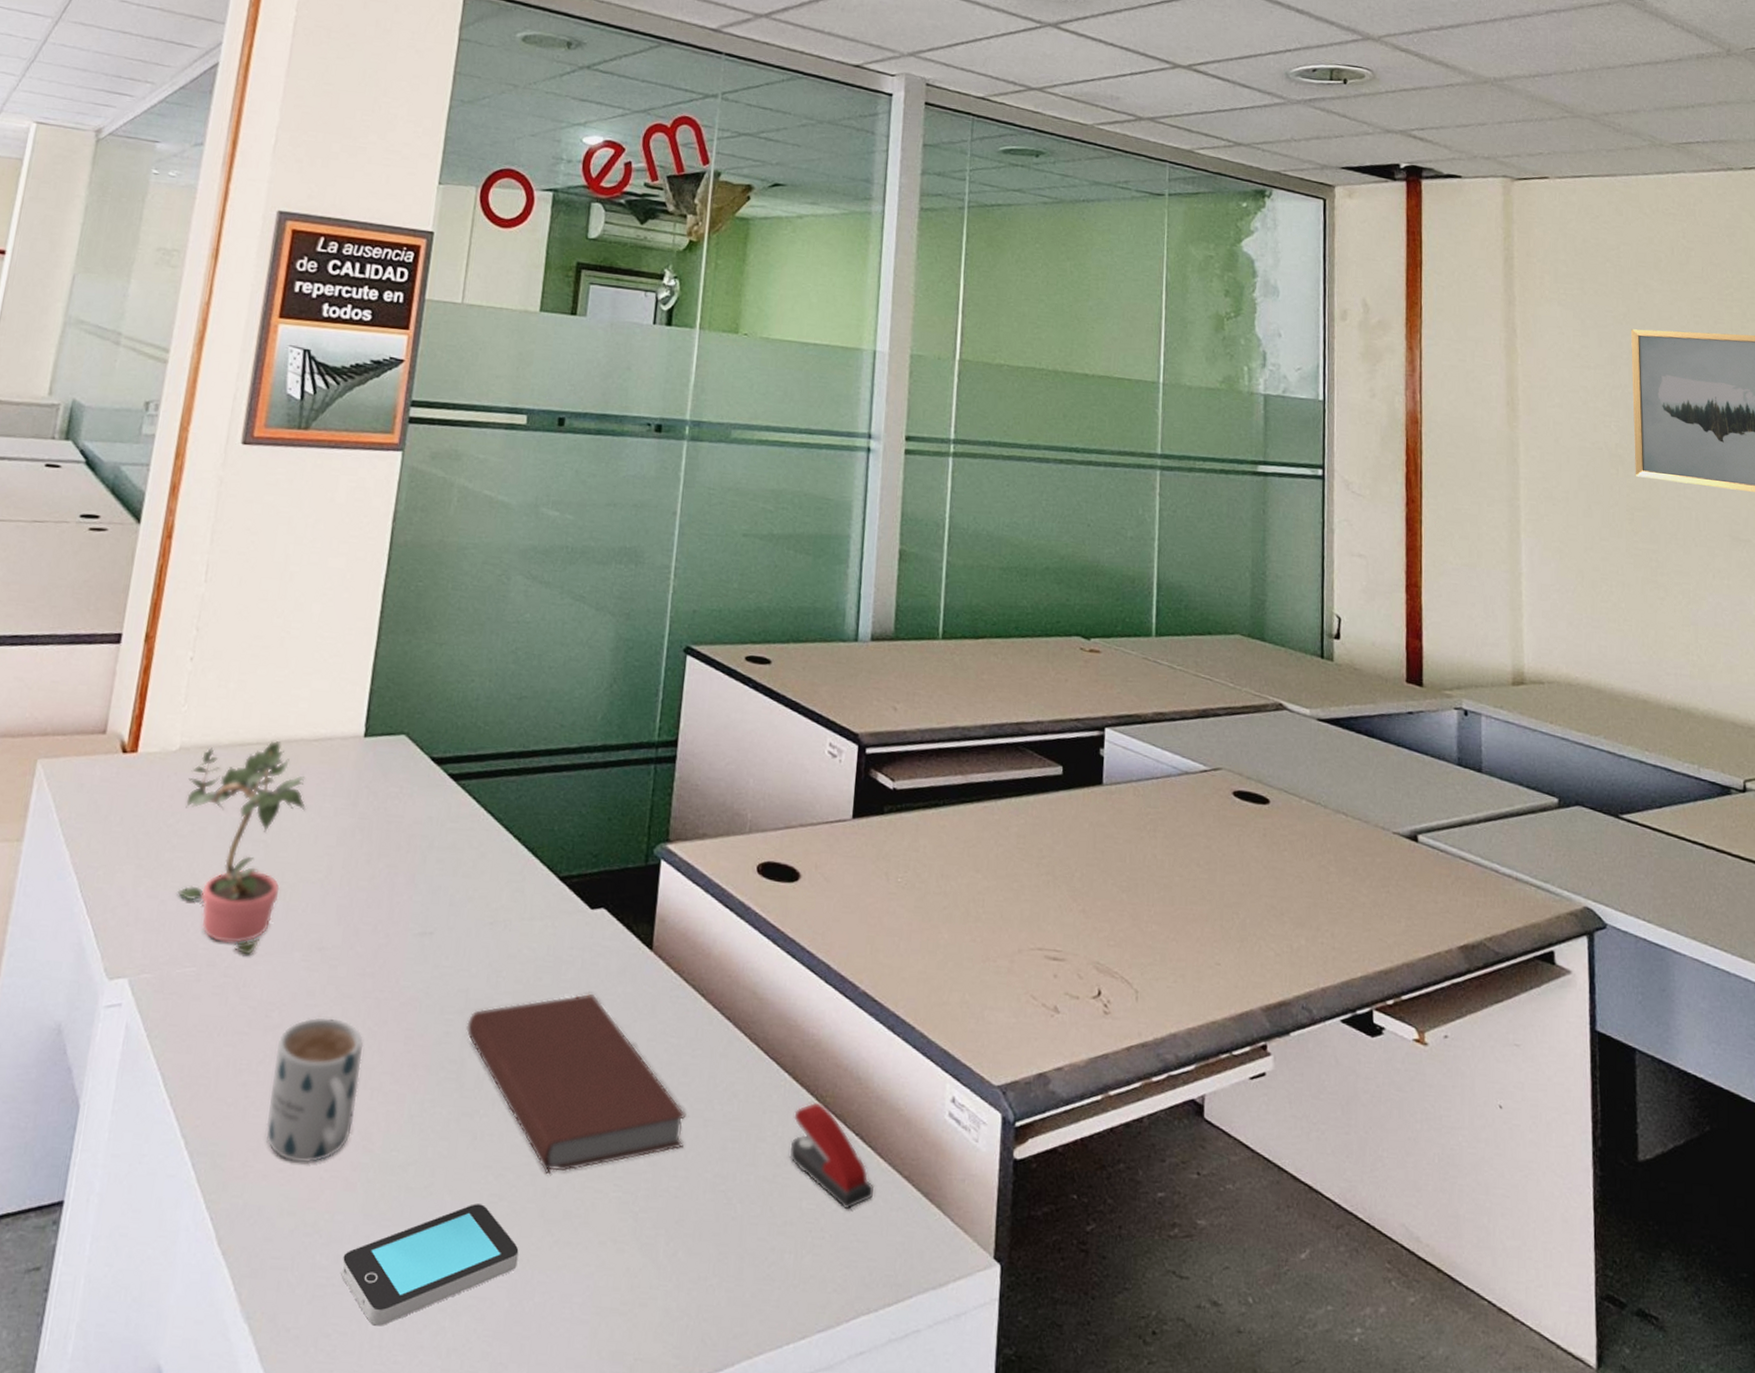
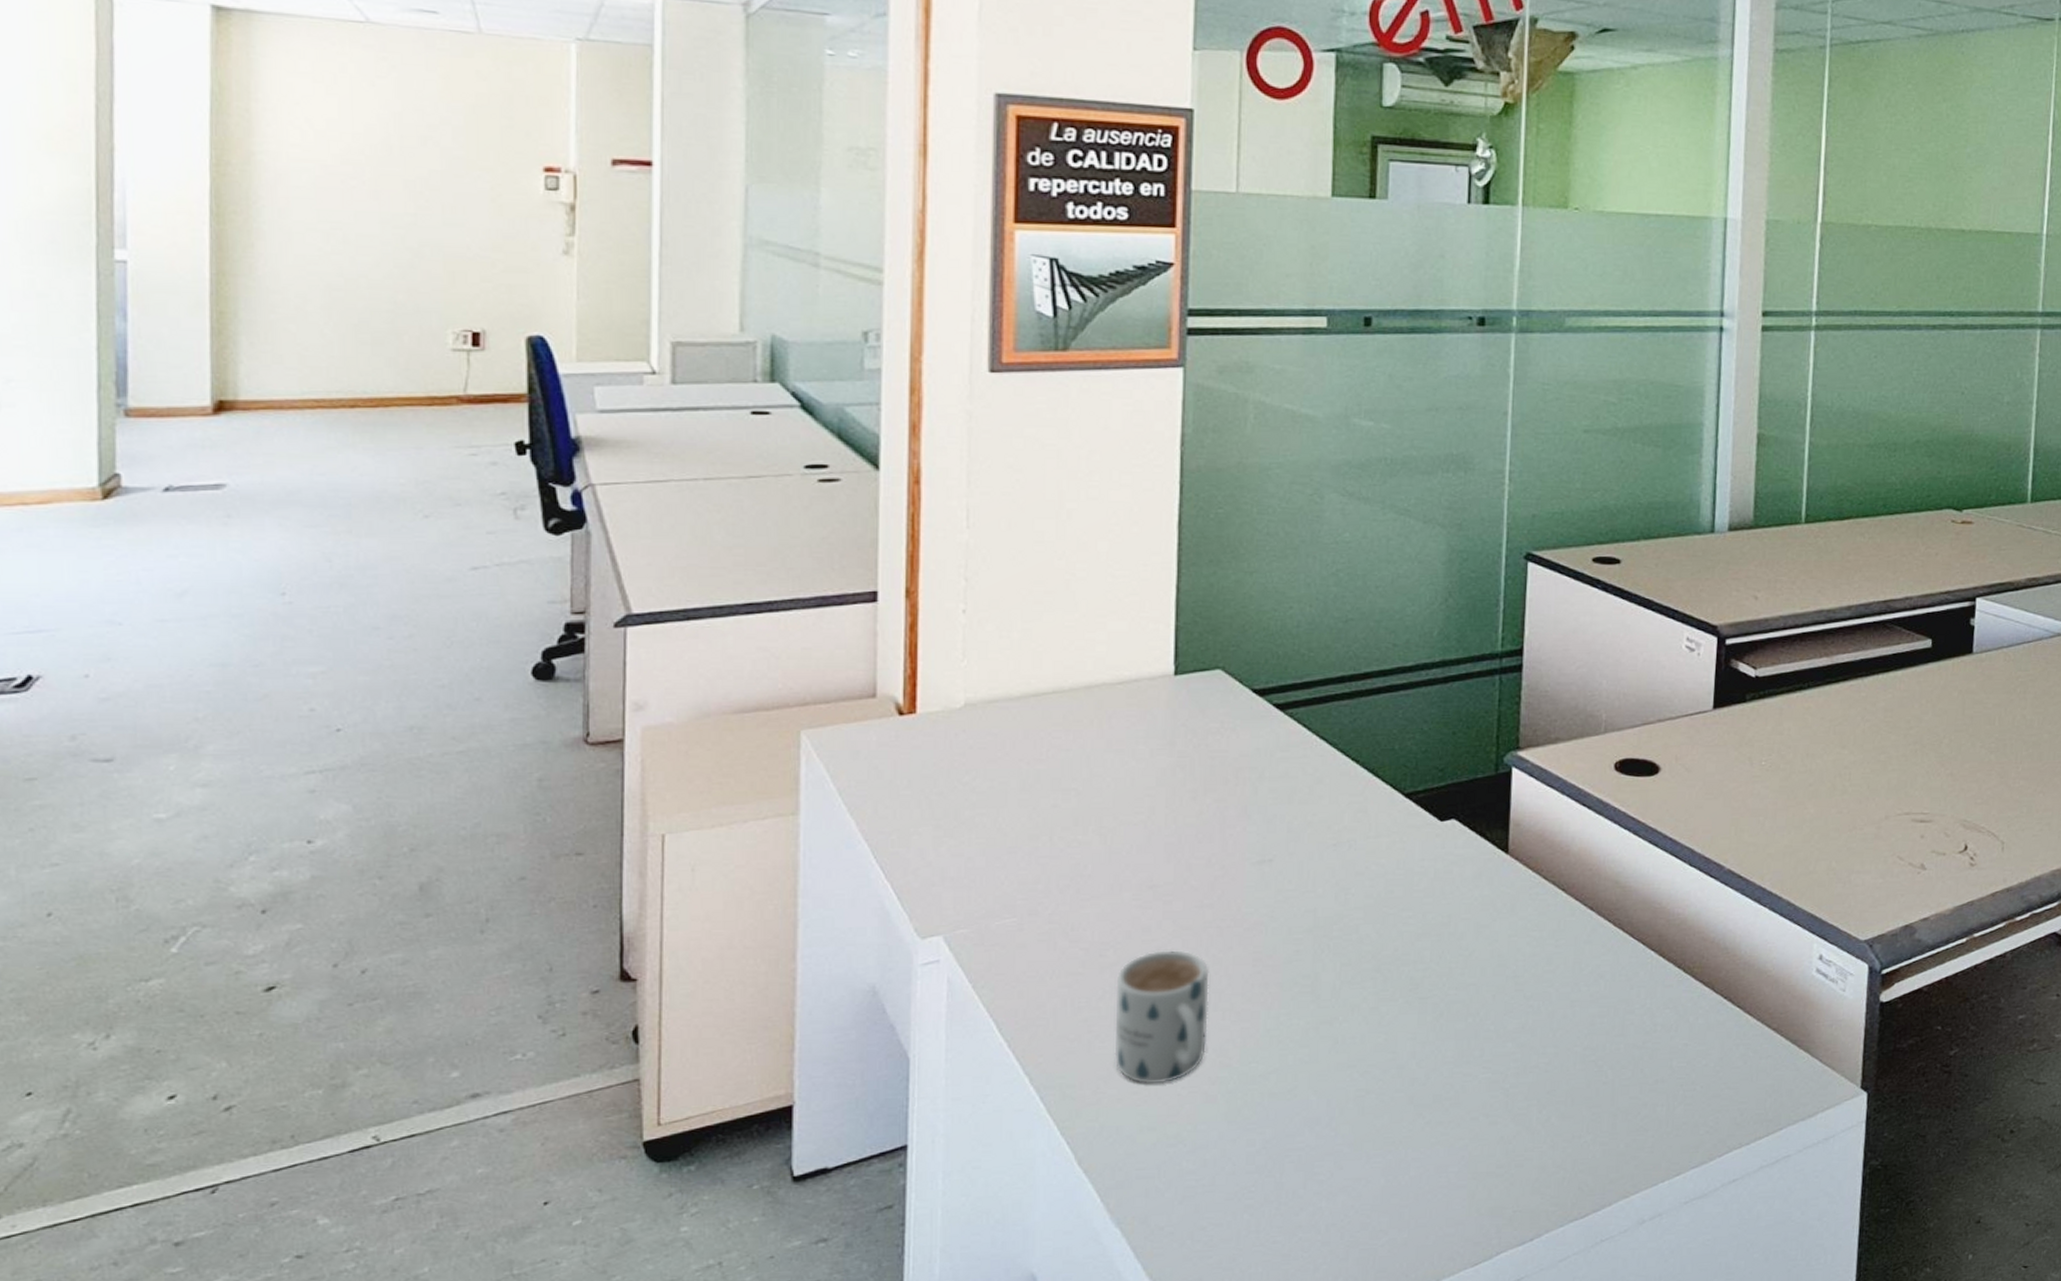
potted plant: present [177,741,306,955] -> none [980,688,1118,901]
smartphone: present [341,1204,519,1326] -> none [1210,1099,1391,1215]
book: present [466,993,686,1174] -> none [1317,900,1553,1065]
stapler: present [789,1101,873,1210] -> none [1658,973,1743,1063]

